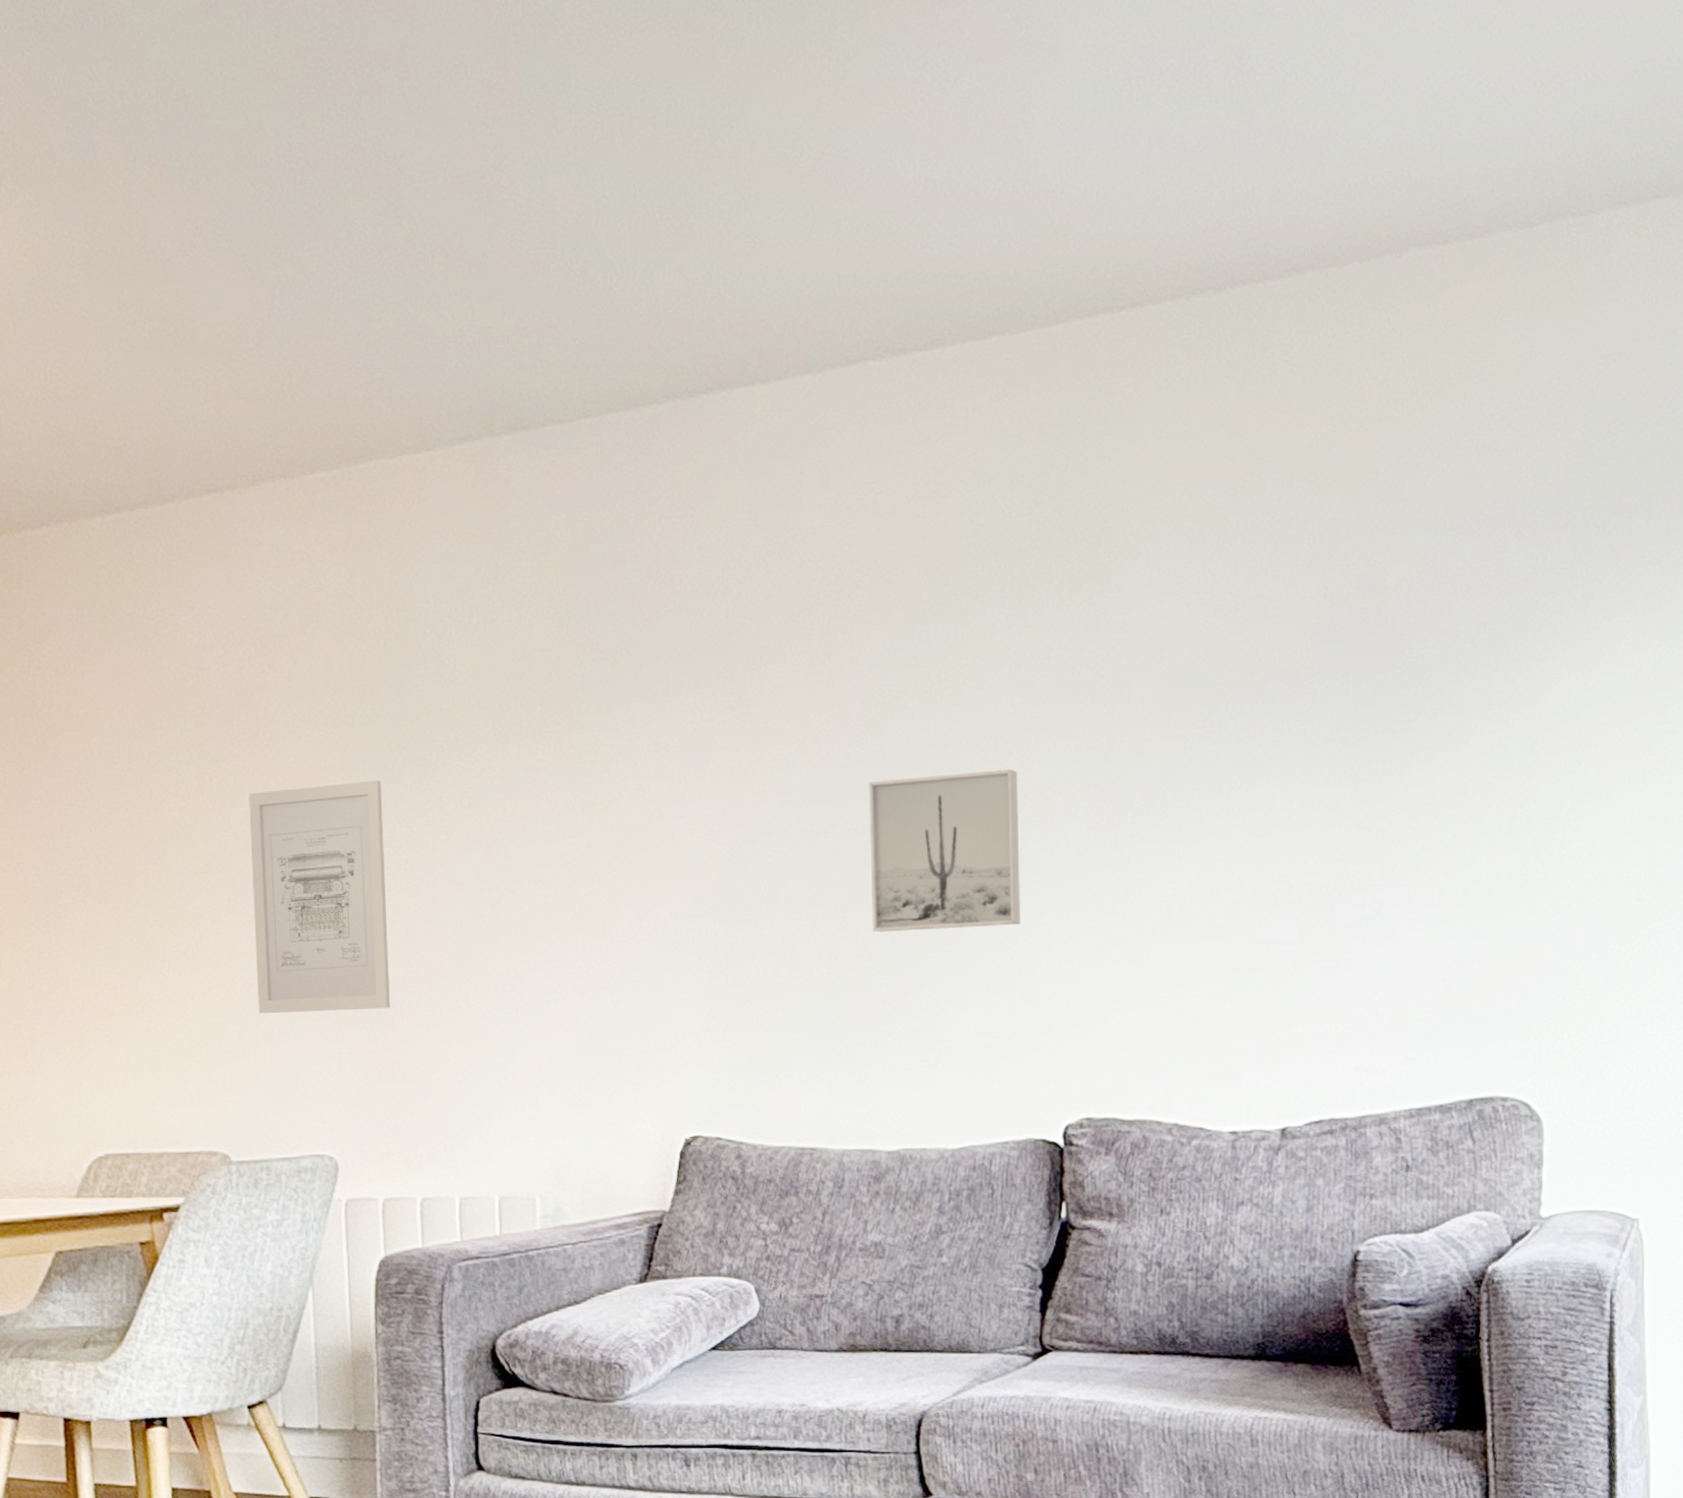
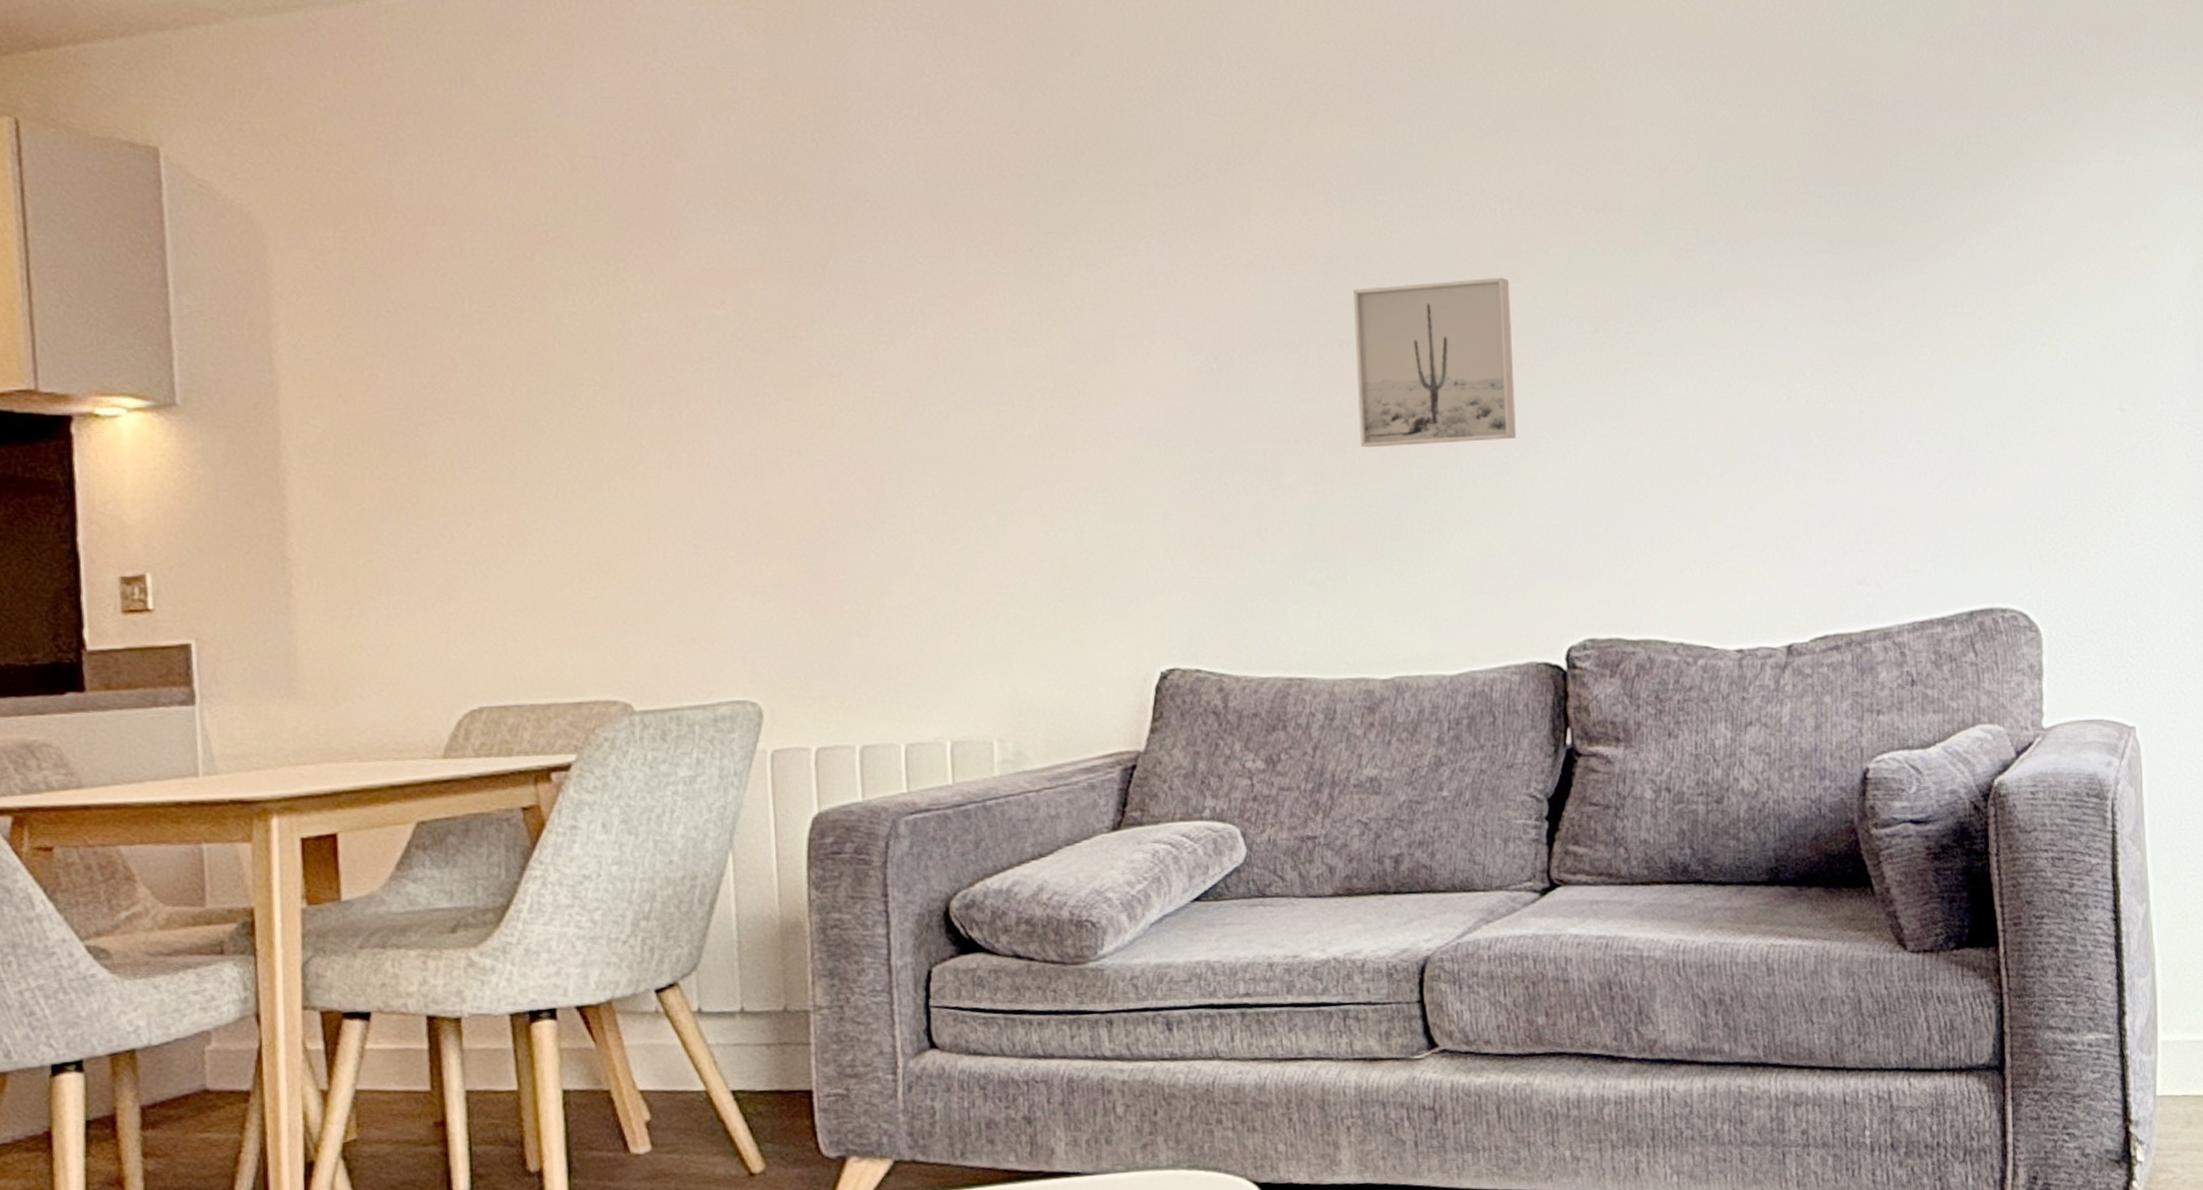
wall art: present [248,780,390,1014] -> none [652,284,822,544]

